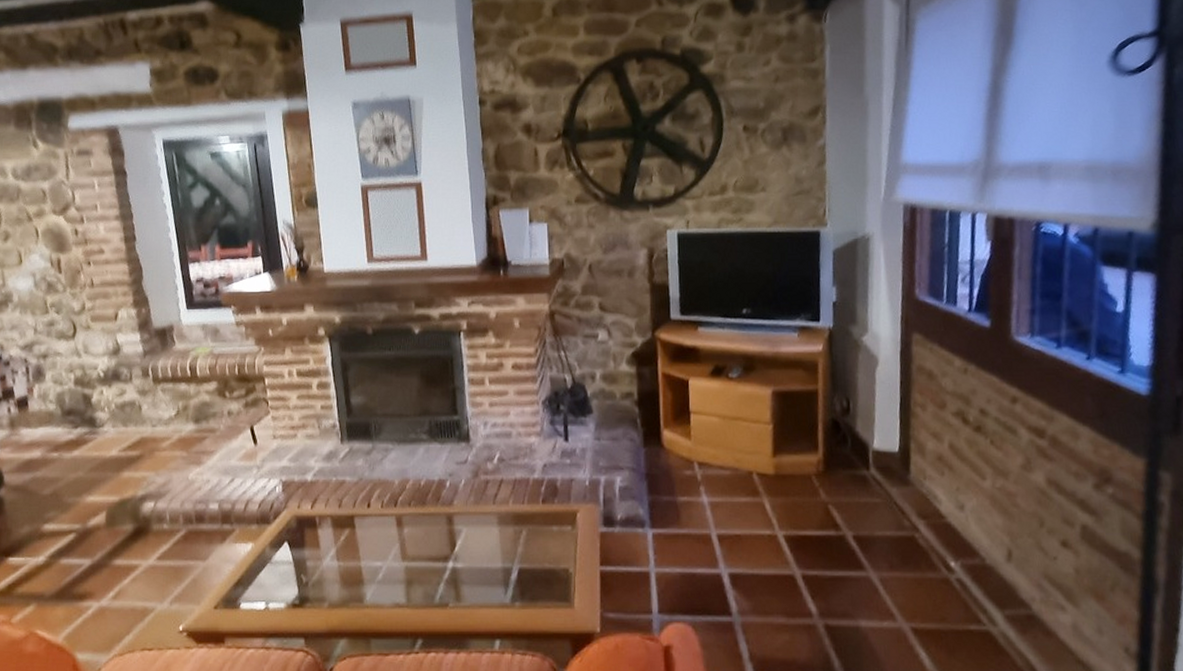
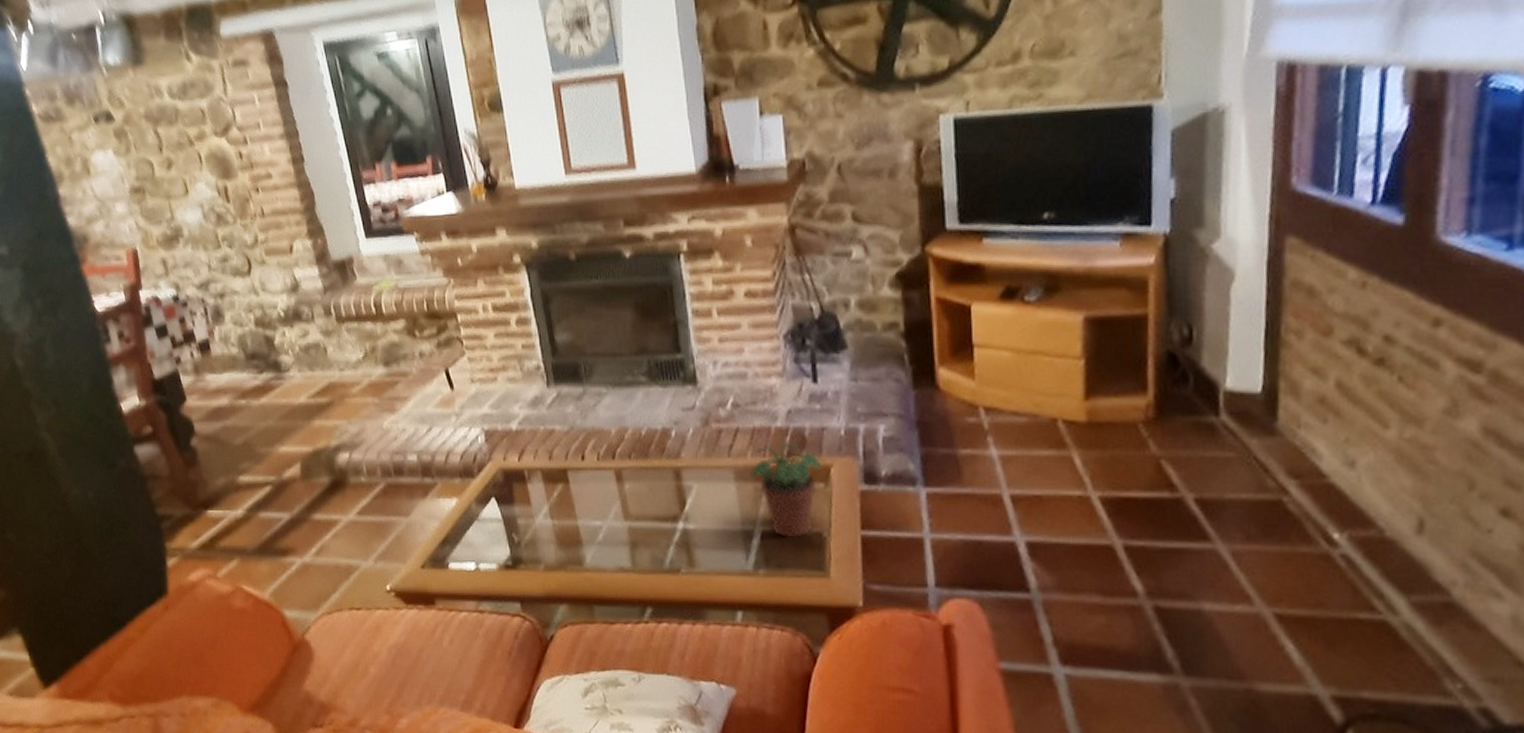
potted plant: none [512,491,569,575] -> present [751,442,821,539]

